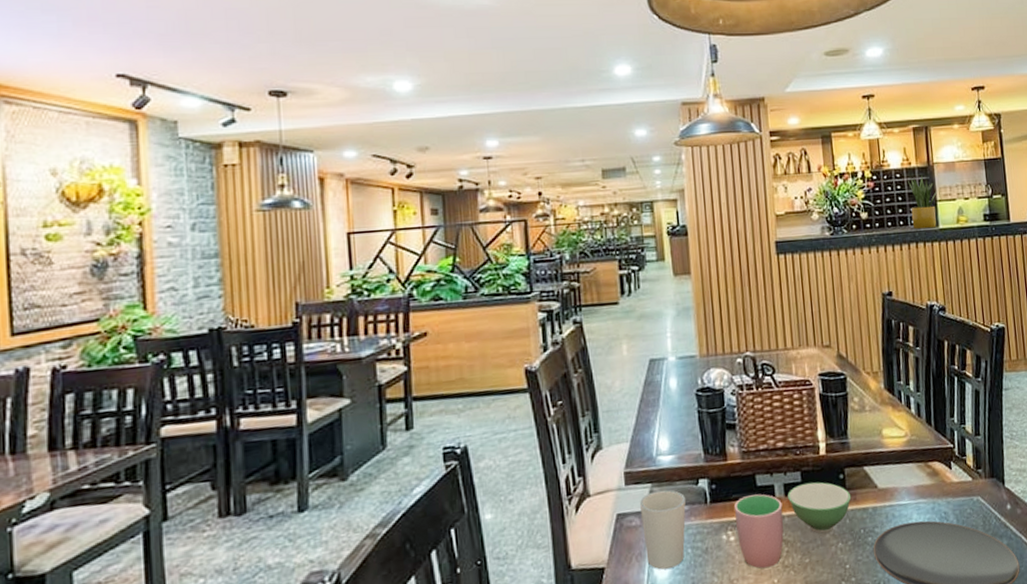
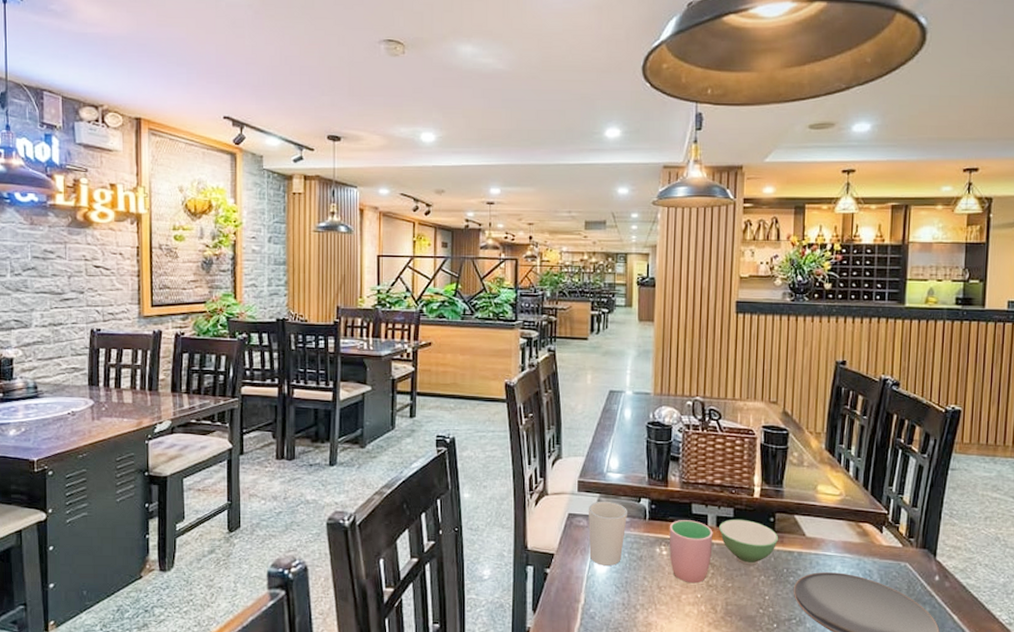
planter: present [908,175,938,230] -> none [877,253,909,306]

